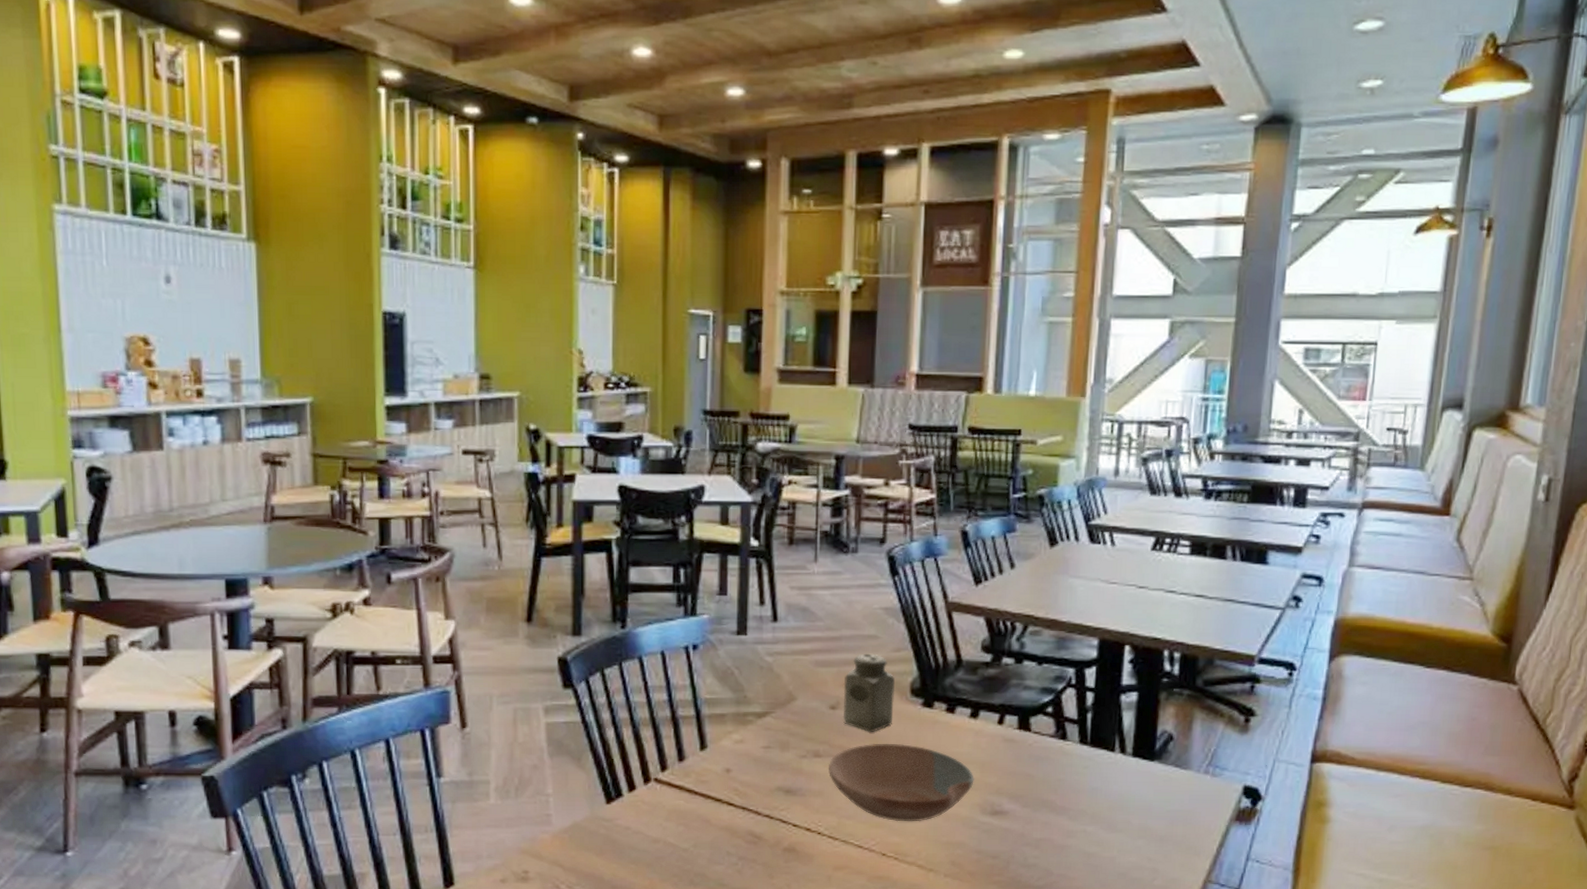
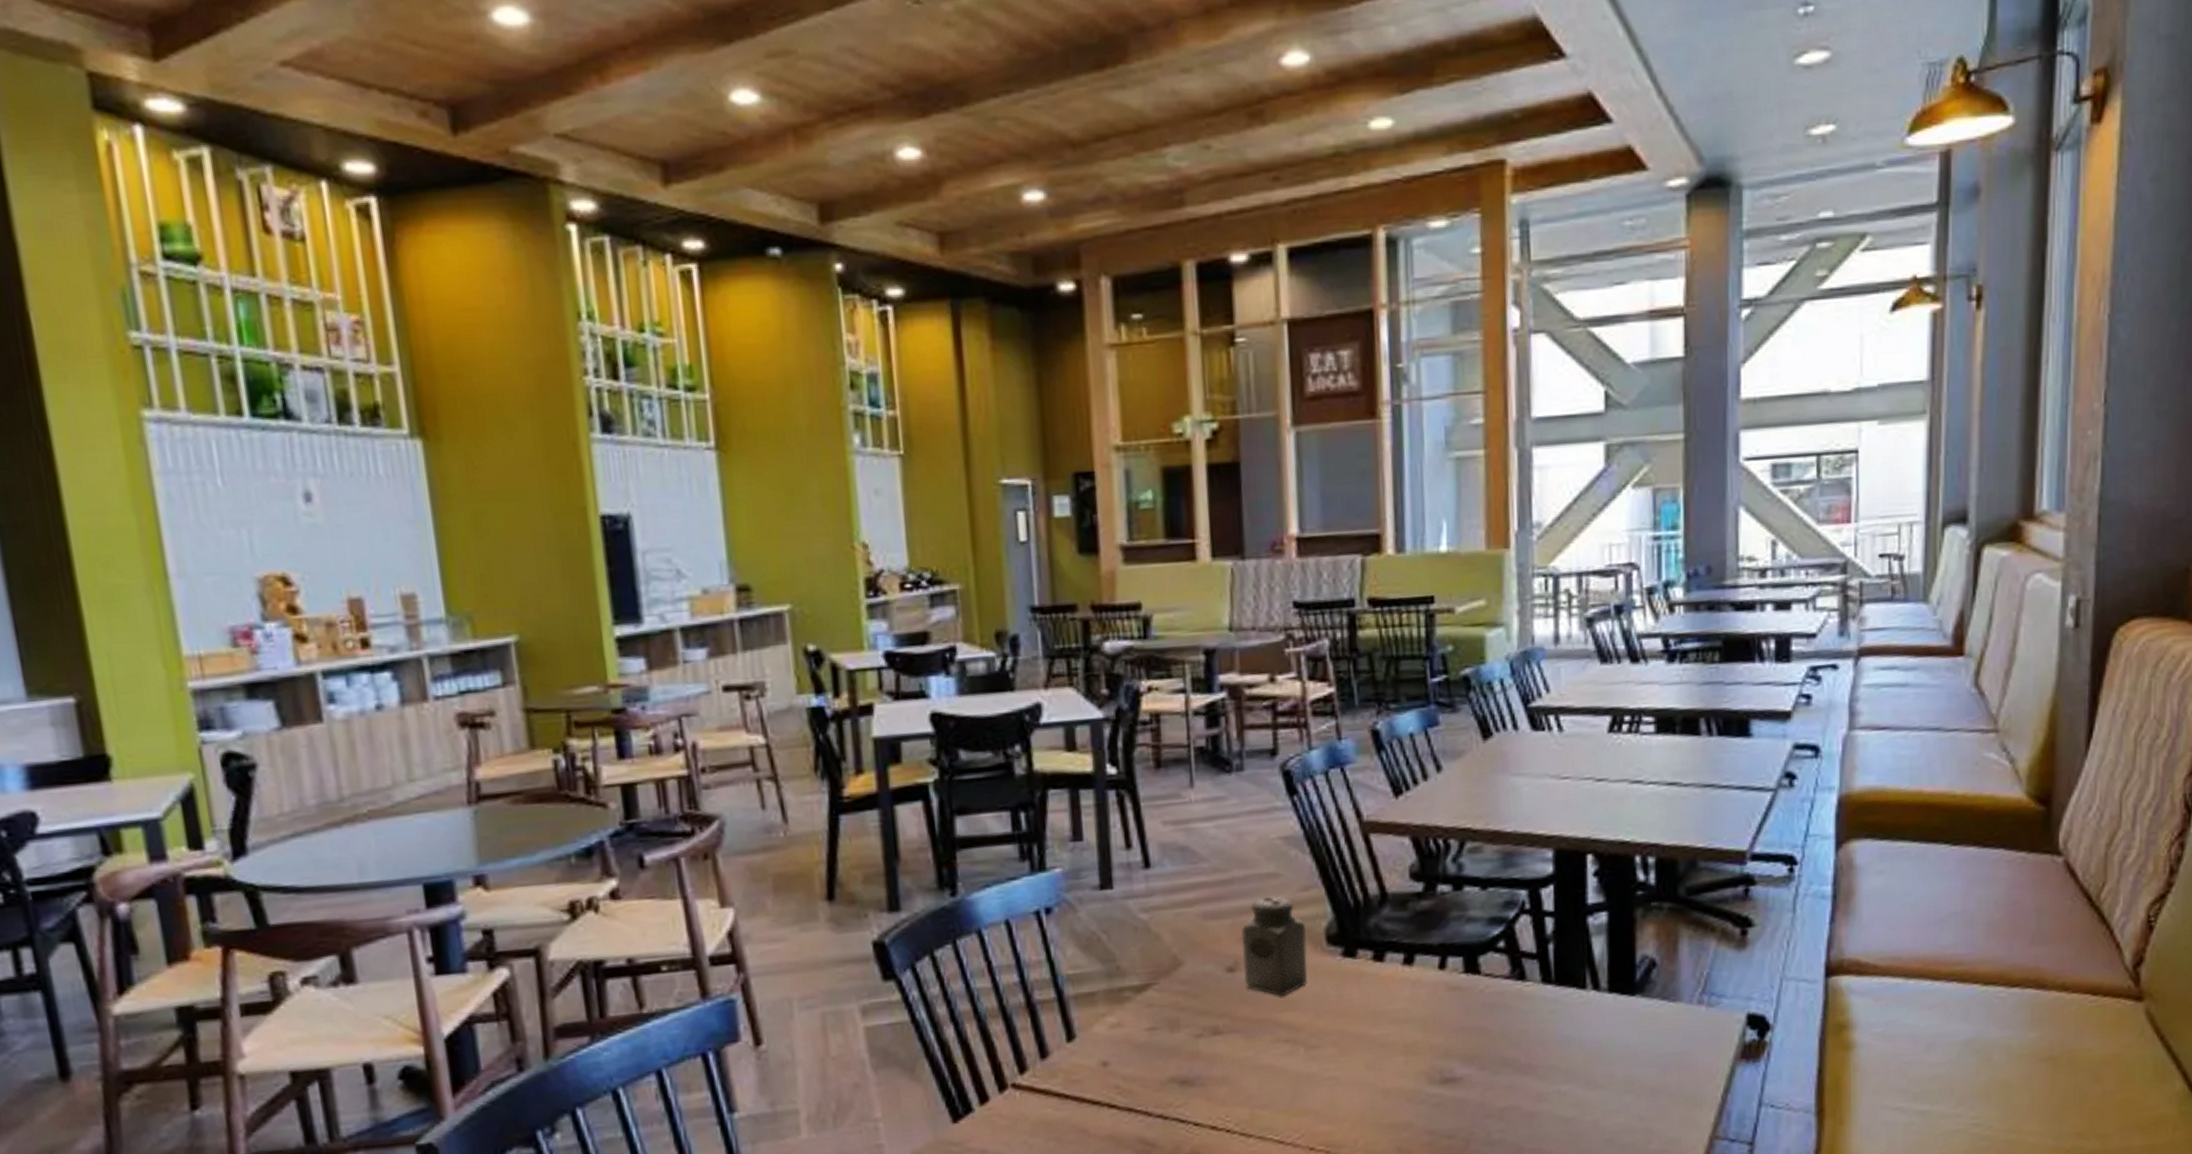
bowl: present [829,744,974,822] -> none [1232,1007,1416,1106]

